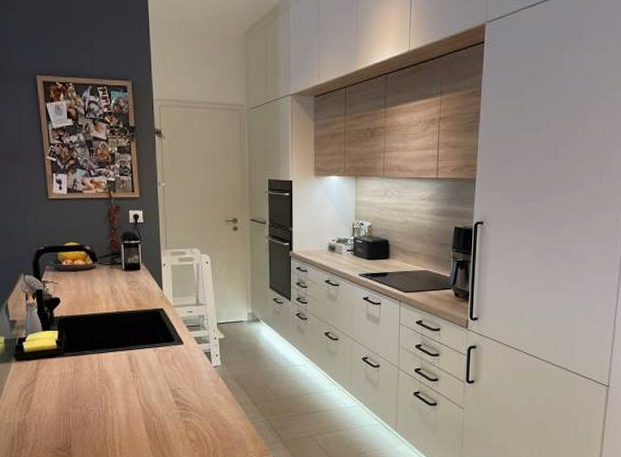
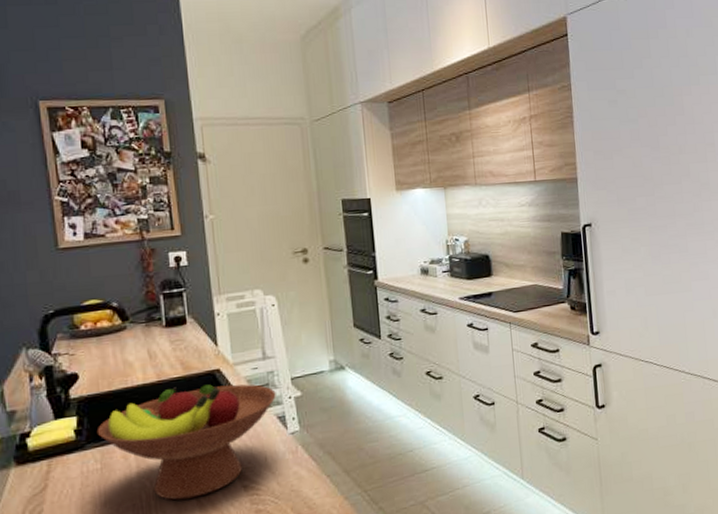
fruit bowl: none [72,318,205,404] -> present [96,384,276,500]

